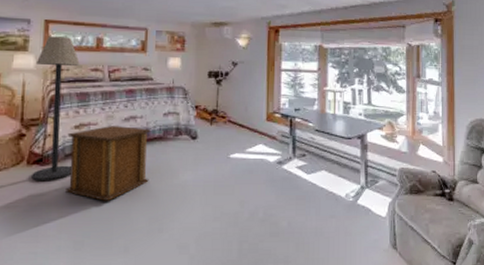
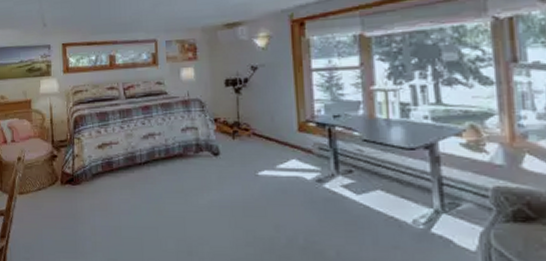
floor lamp: present [31,36,80,180] -> none [58,58,99,199]
side table: present [66,125,150,201] -> none [92,143,173,221]

